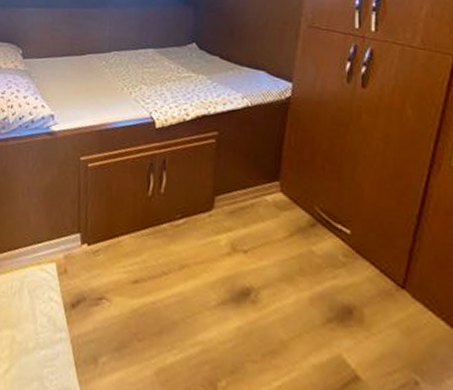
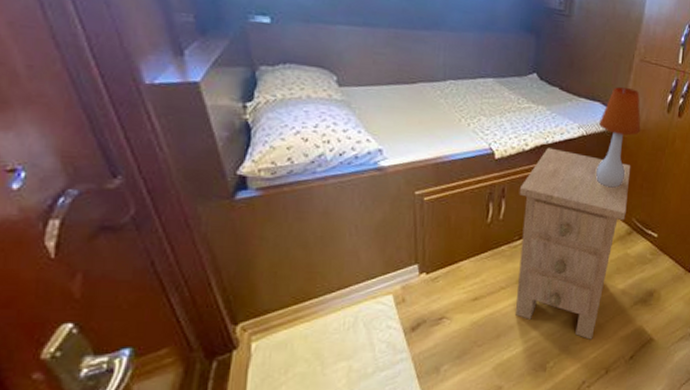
nightstand: none [178,118,308,361] -> present [514,147,631,340]
table lamp: none [266,54,315,168] -> present [596,87,641,188]

